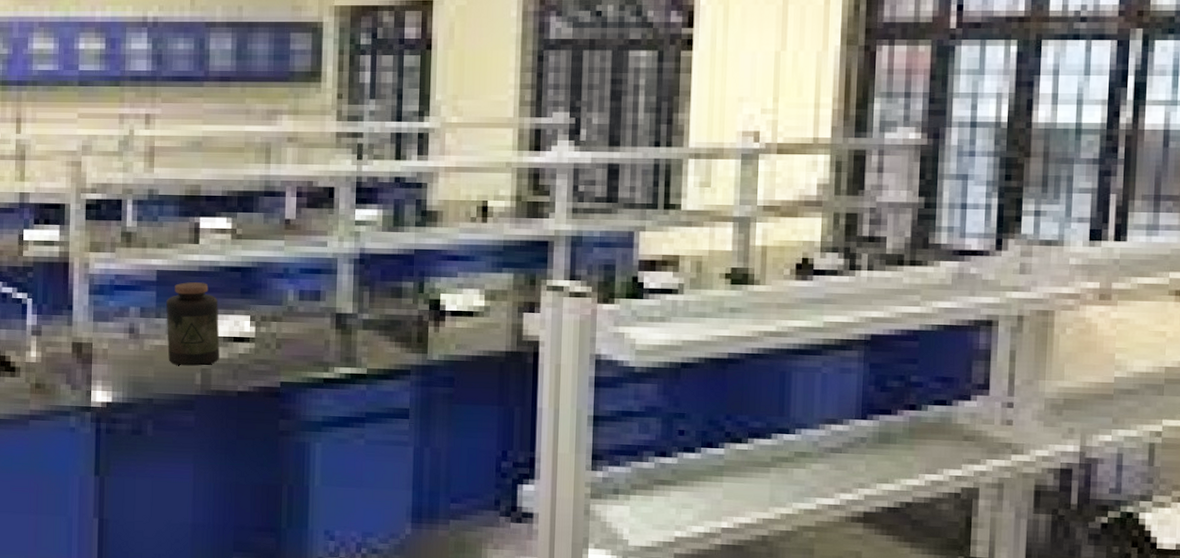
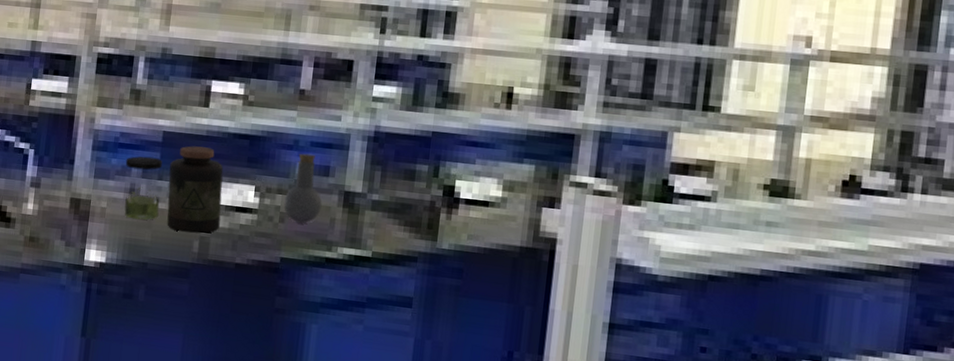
jar: none [122,296,160,358] -> present [124,156,162,220]
flask: none [278,280,316,347] -> present [283,153,322,223]

